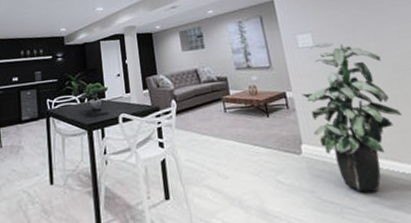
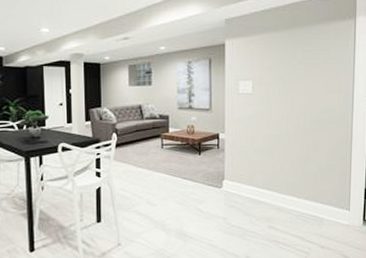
indoor plant: present [302,42,401,192] -> none [233,90,309,220]

